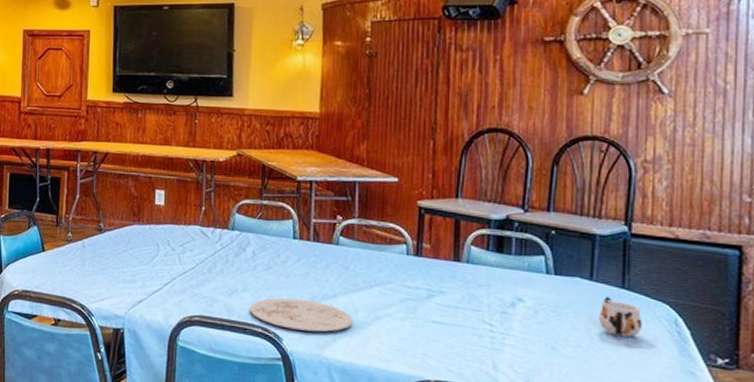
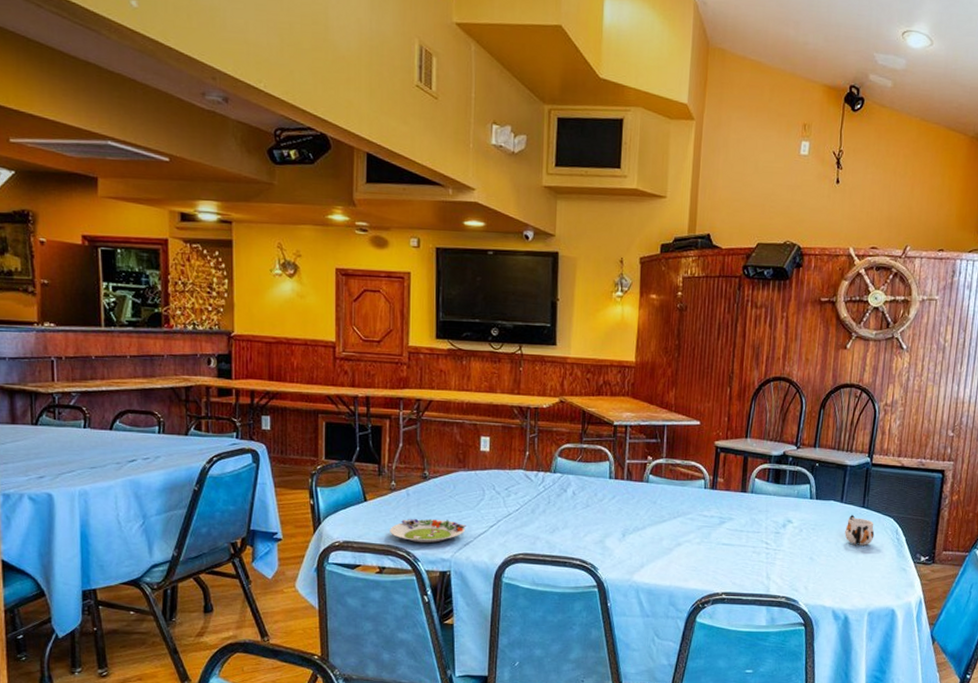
salad plate: none [65,271,140,298] -> present [390,518,466,544]
plate: present [250,298,353,332] -> none [570,532,659,560]

